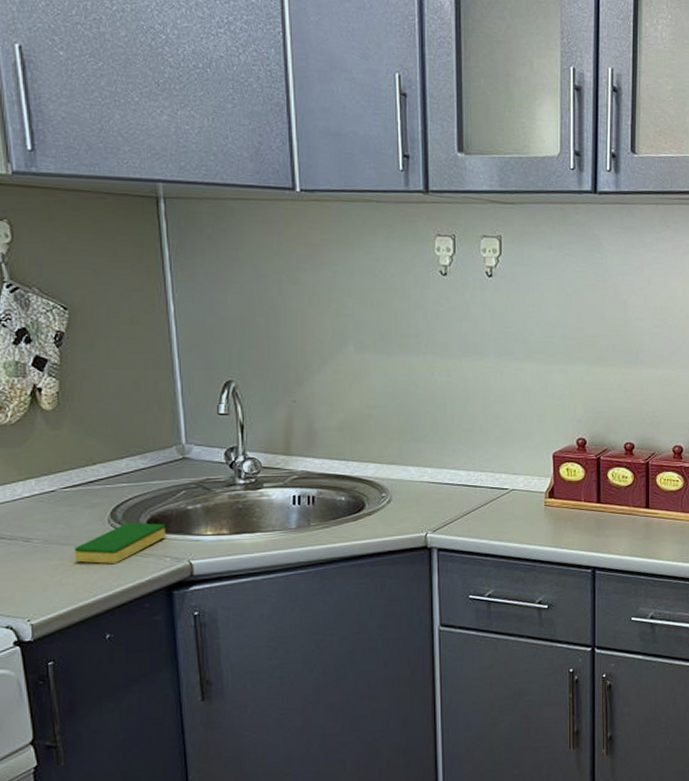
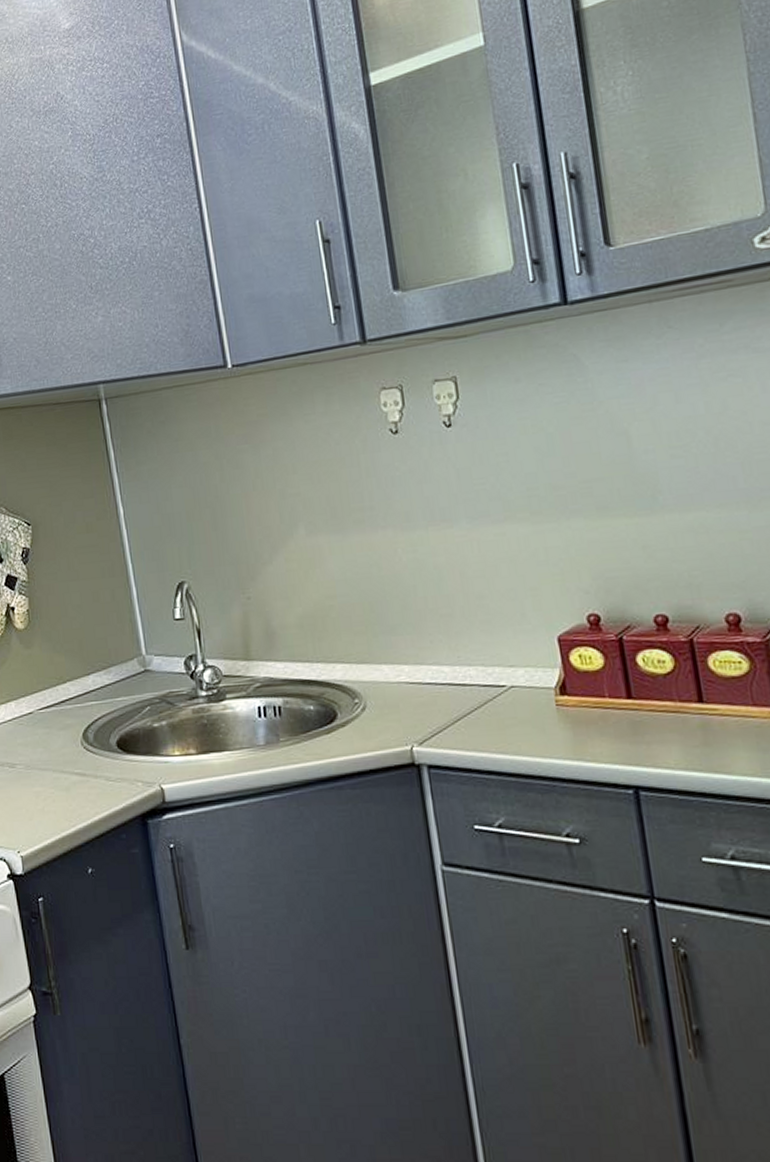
dish sponge: present [74,522,166,564] -> none [53,743,135,790]

